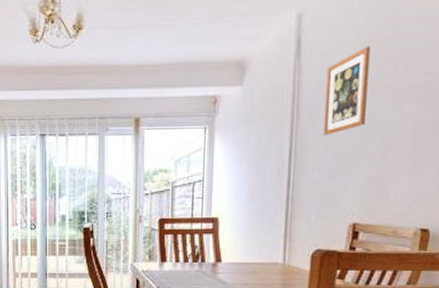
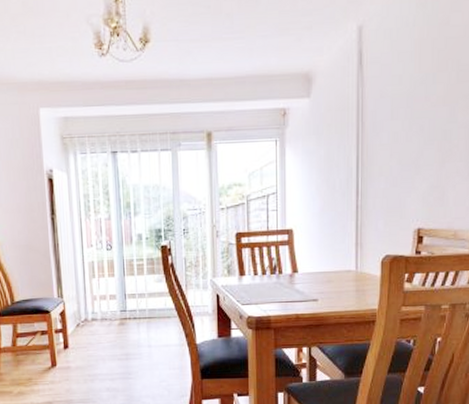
picture frame: present [323,45,371,135] -> none [386,57,426,145]

